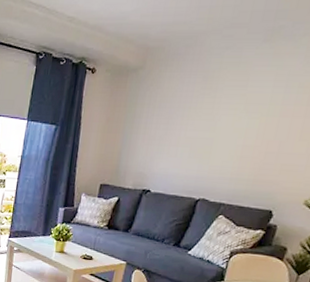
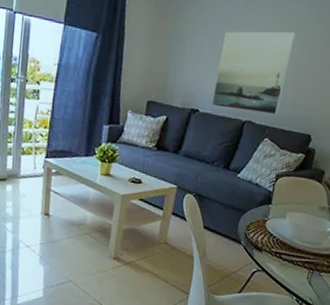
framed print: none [164,105,261,192] -> present [212,31,297,116]

